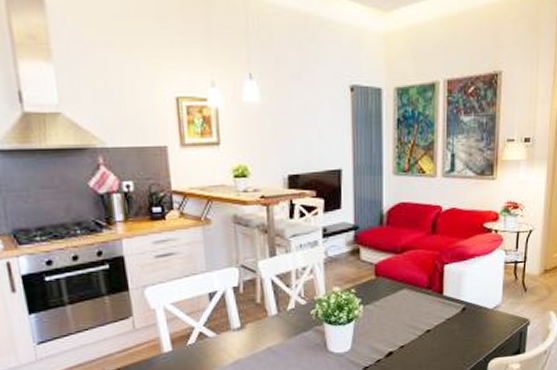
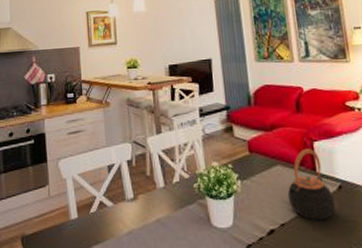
teapot: none [410,271,457,342] -> present [287,148,336,221]

